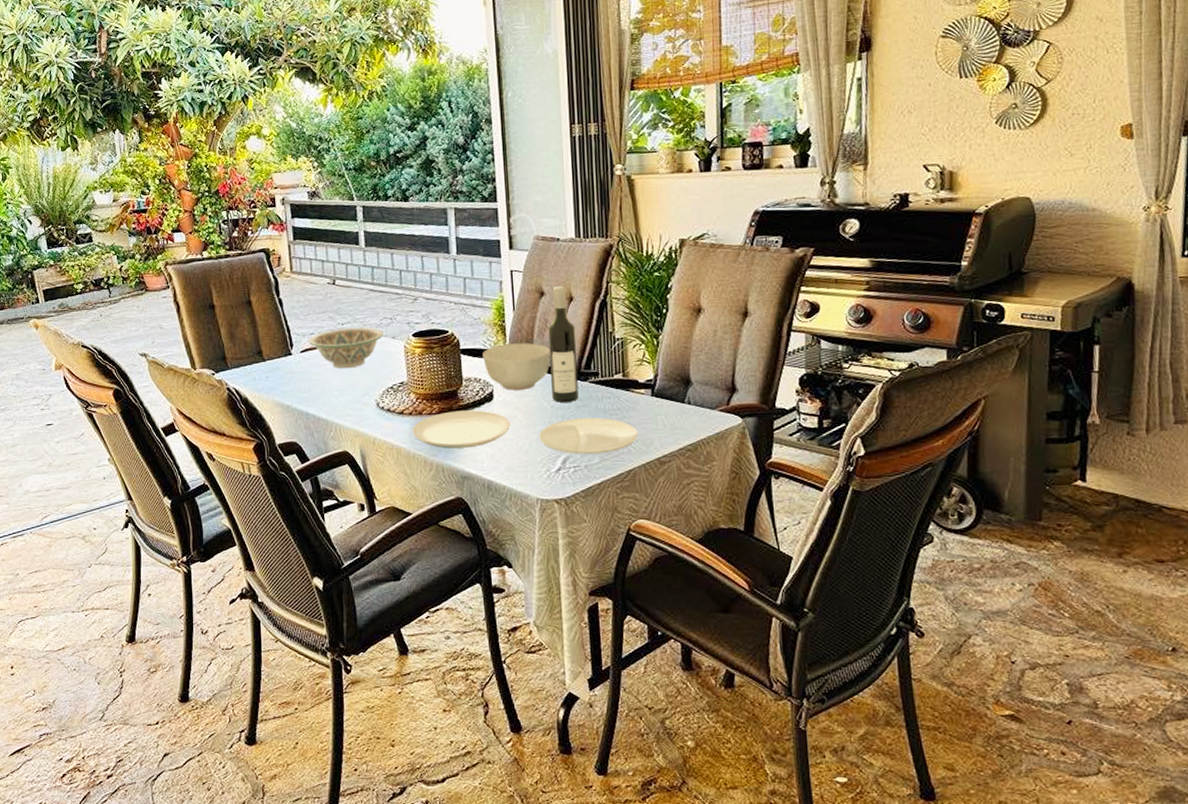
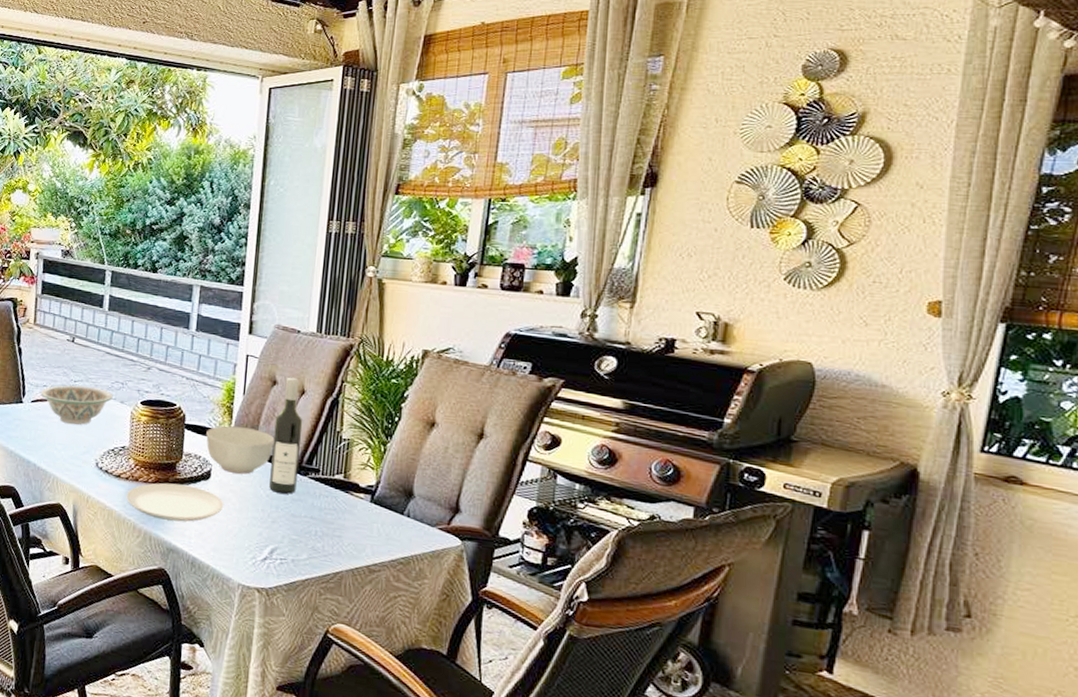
plate: present [539,417,638,454] -> none [250,510,351,551]

